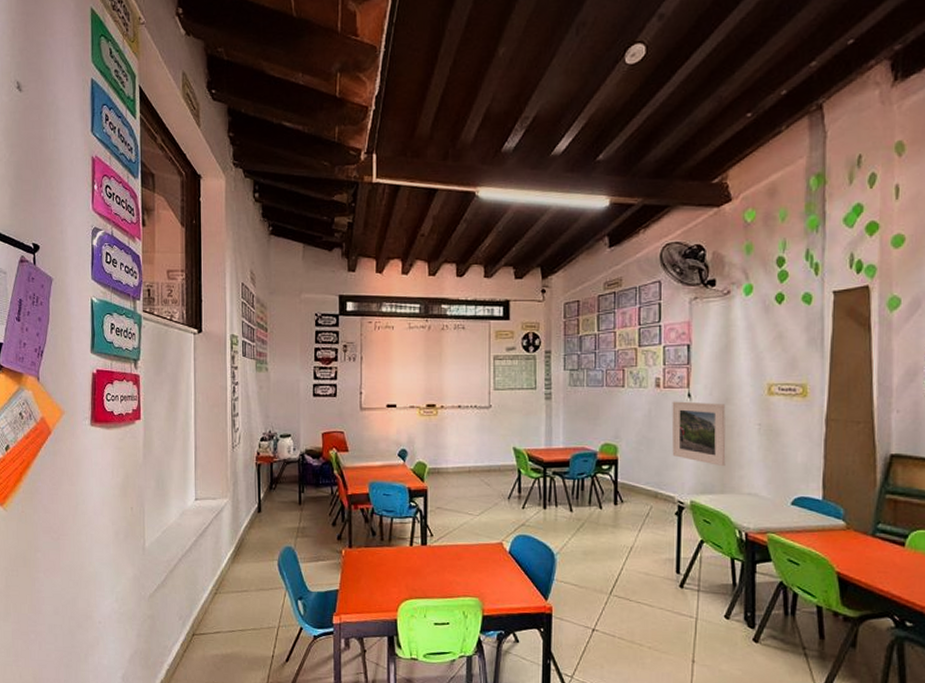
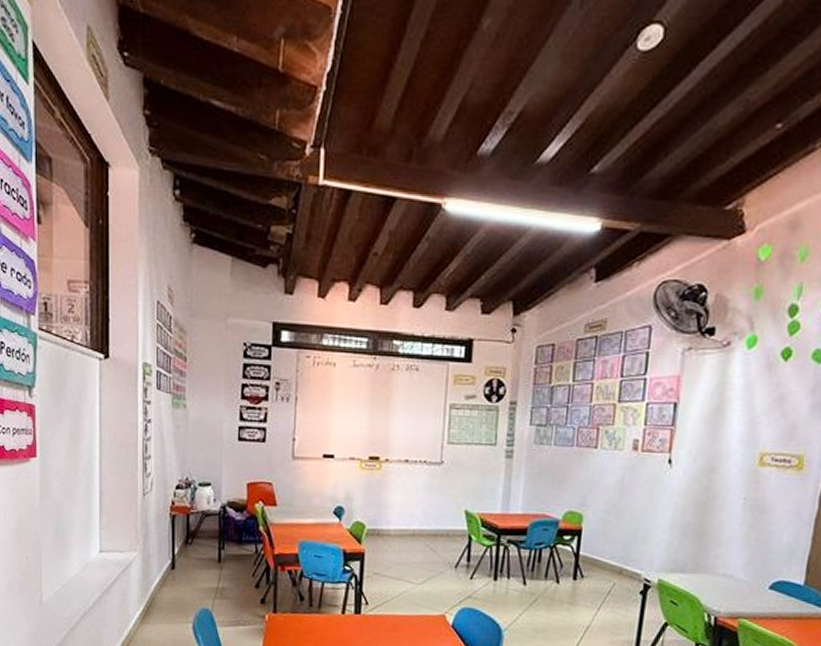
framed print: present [671,401,726,467] -> none [643,467,710,544]

